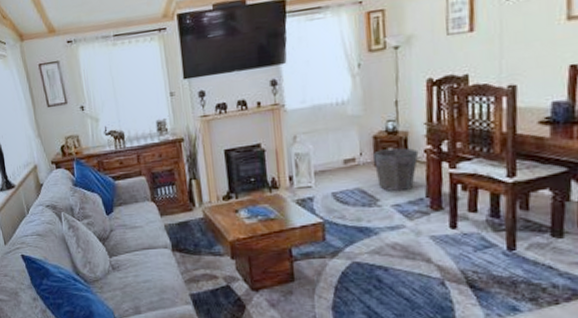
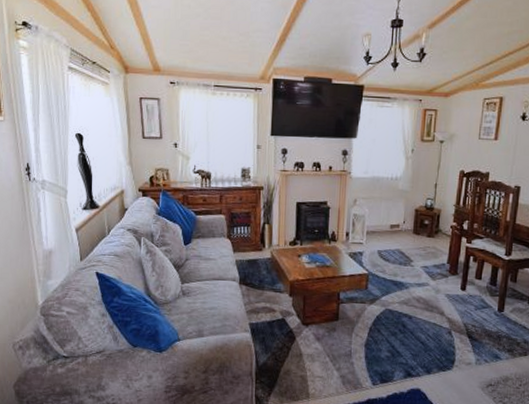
waste bin: present [372,148,419,192] -> none [412,221,447,257]

